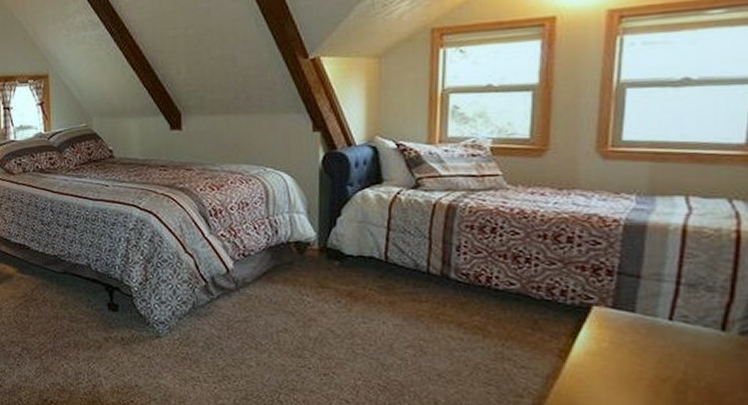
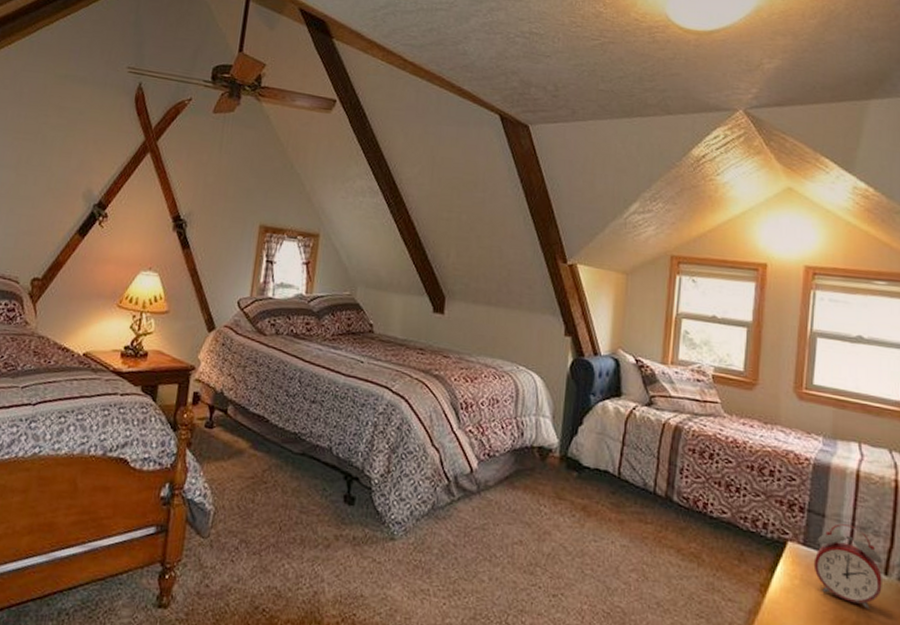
alarm clock: none [626,283,718,366] -> present [813,523,882,610]

